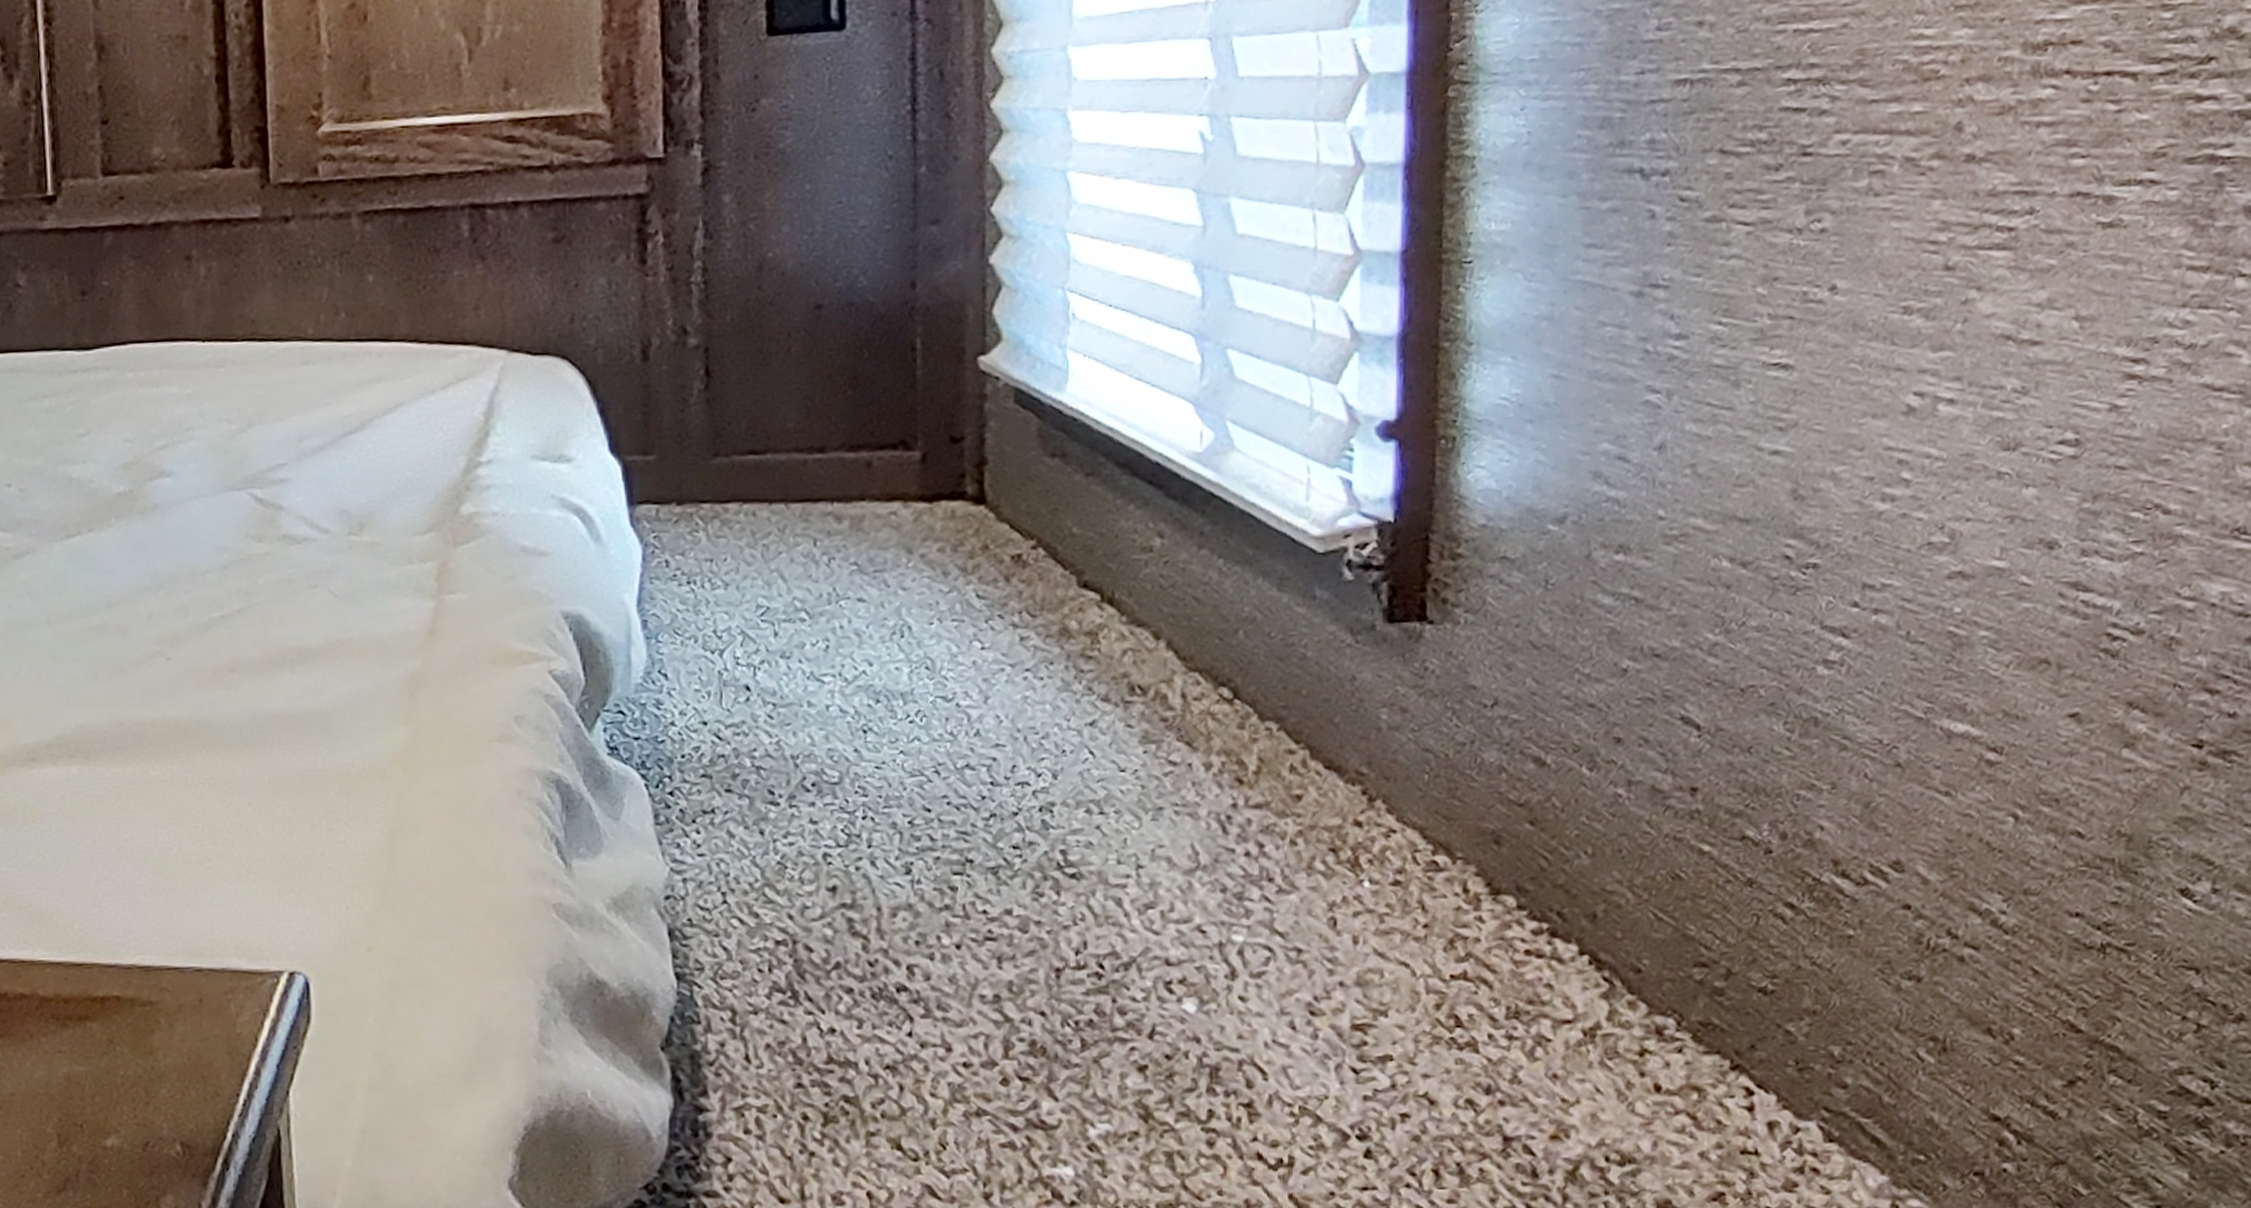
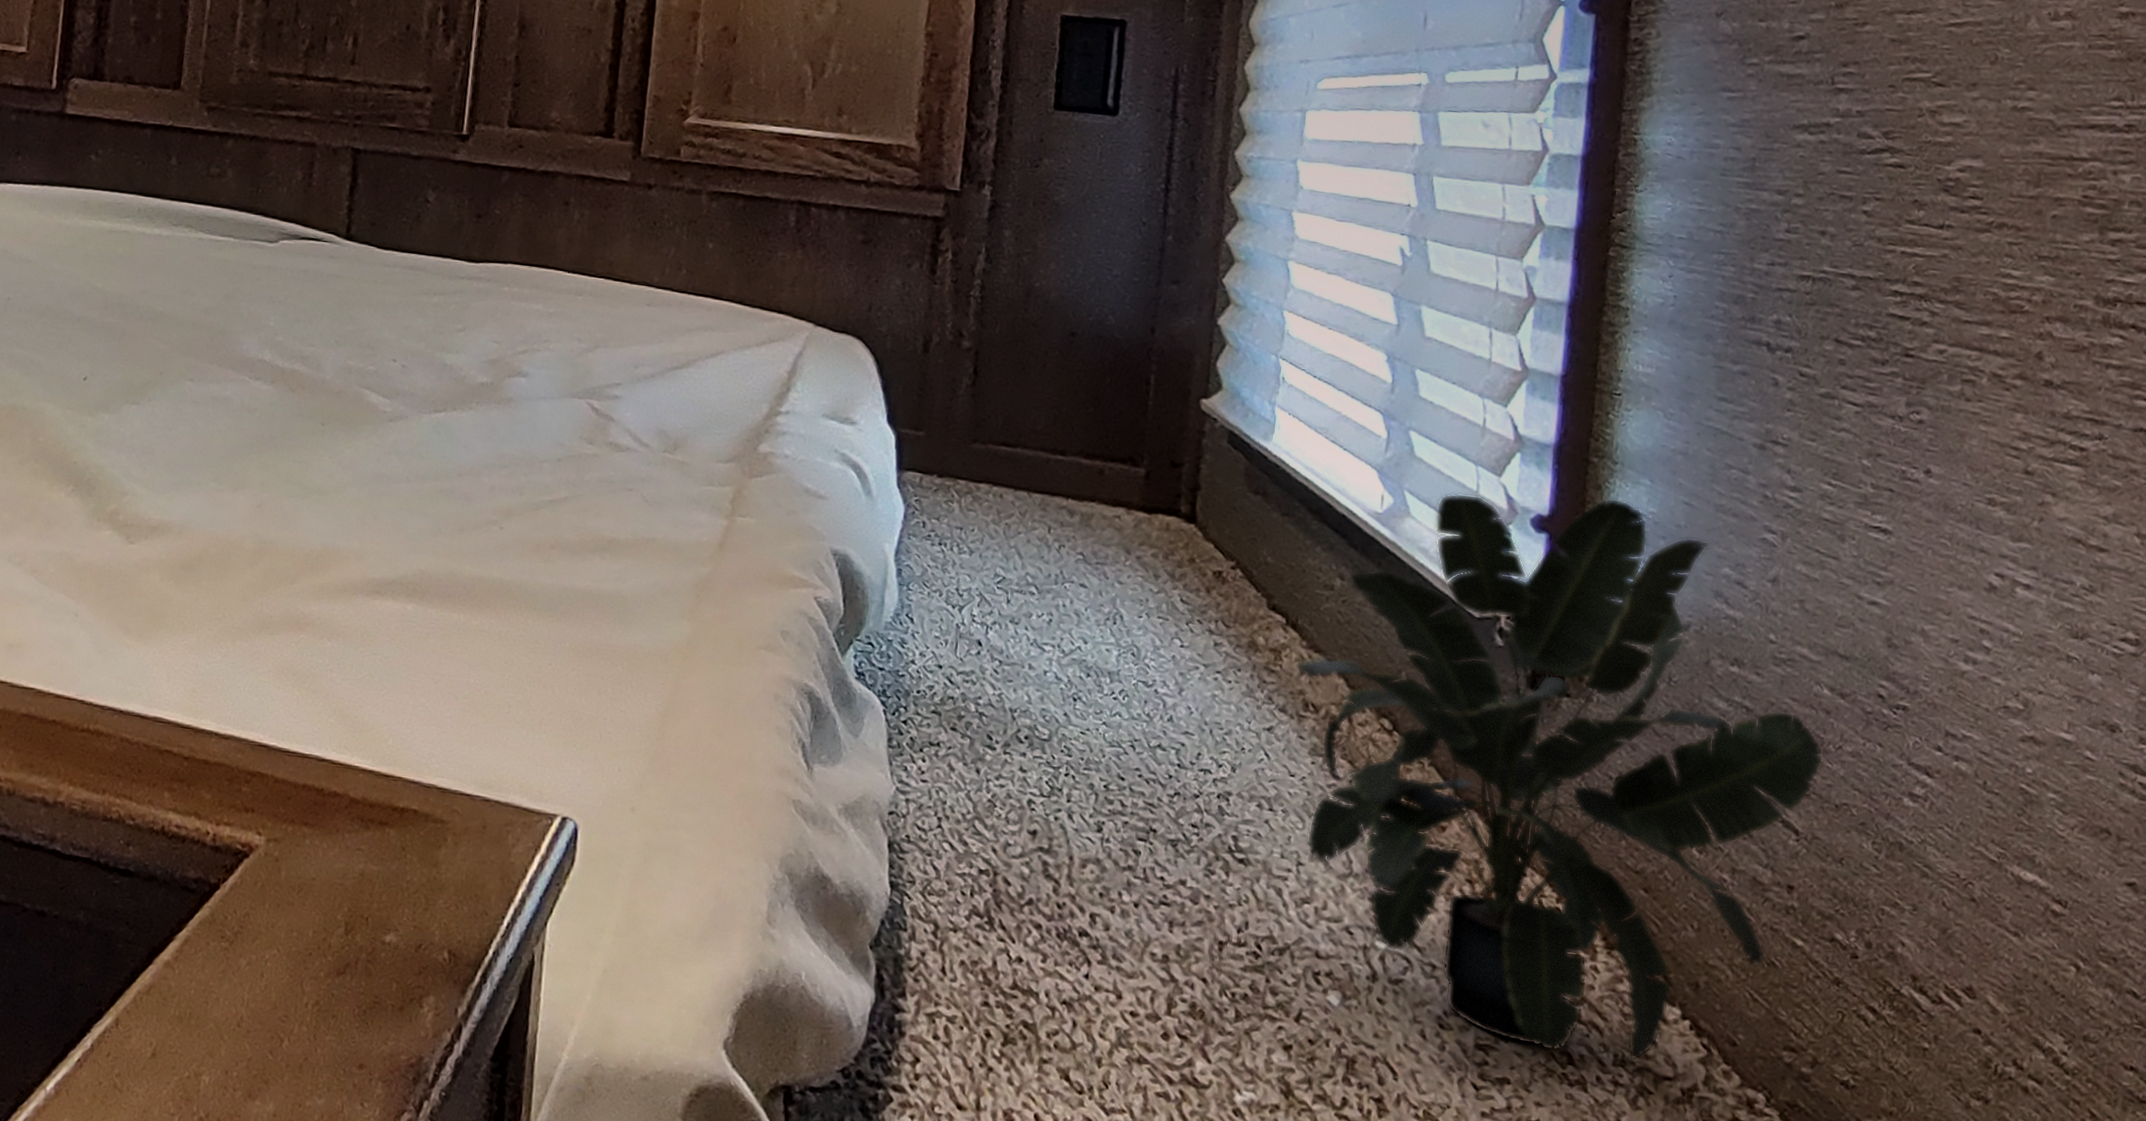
potted plant: none [1116,385,1726,1017] -> present [1295,493,1824,1061]

